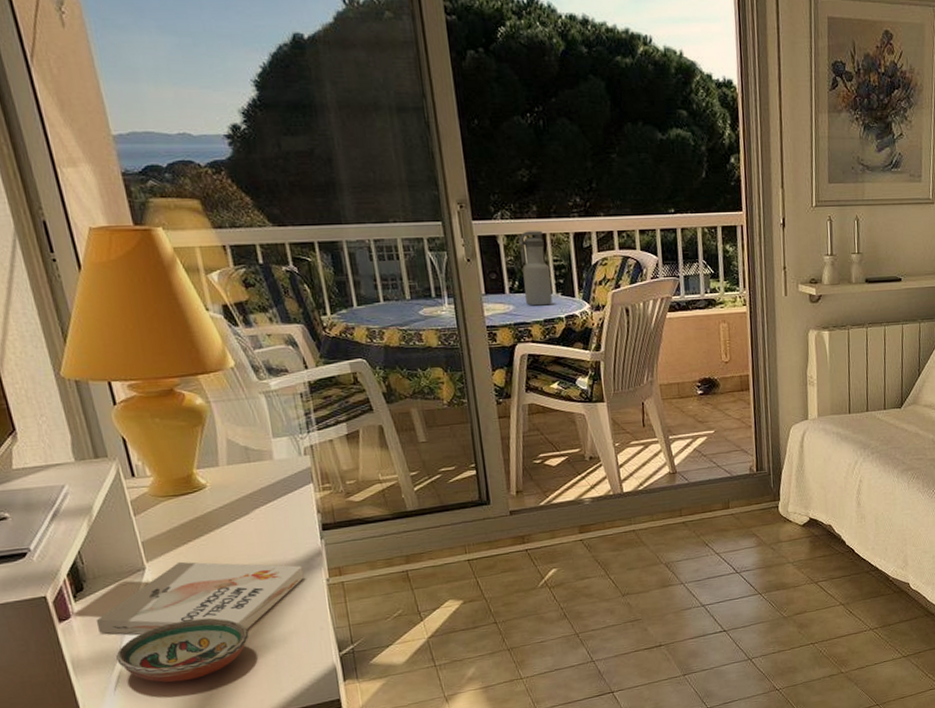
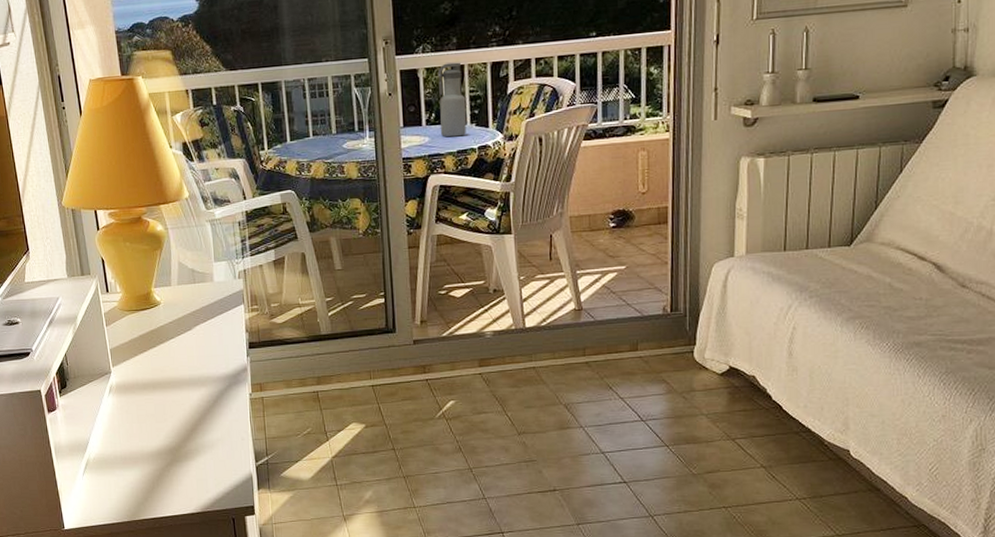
book: present [95,561,304,635] -> none [73,368,231,433]
decorative bowl: present [116,617,249,683] -> none [86,420,185,474]

